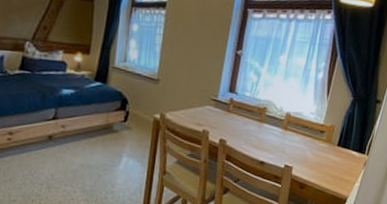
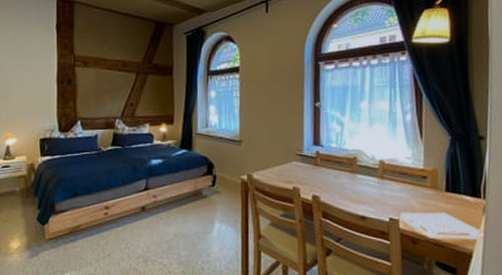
pallet: none [294,160,359,188] -> present [400,212,483,239]

